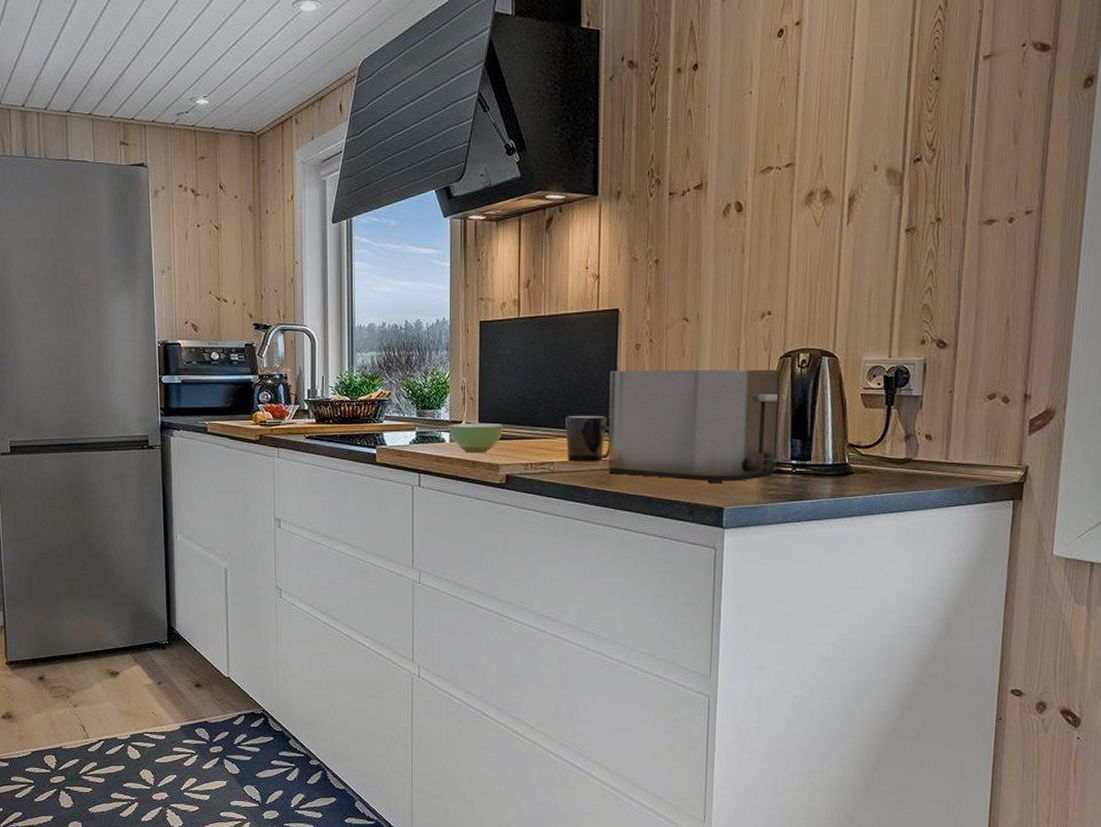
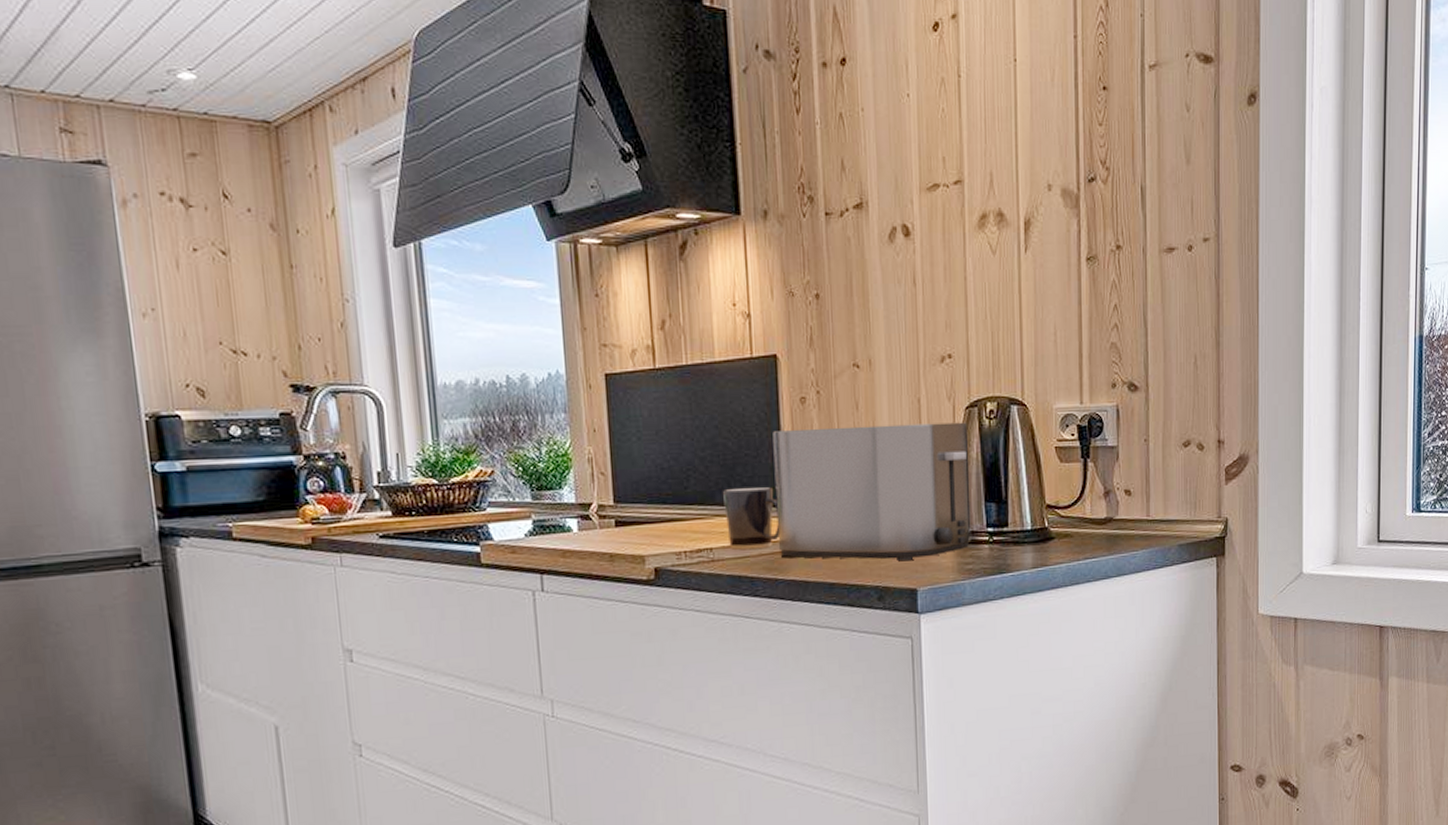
bowl: present [447,423,504,455] -> none [573,503,648,545]

